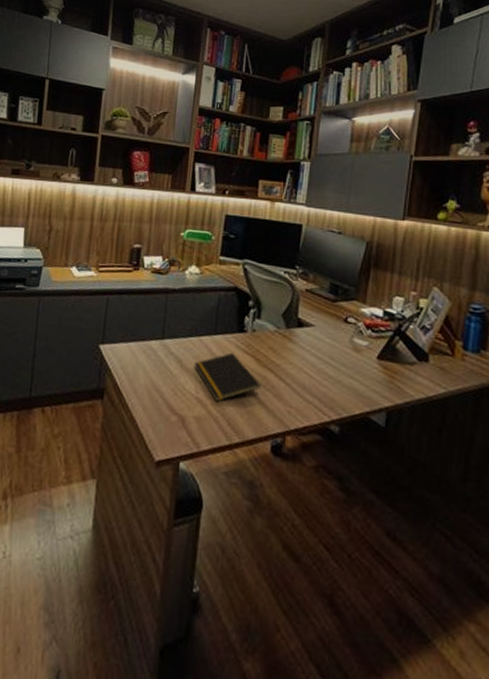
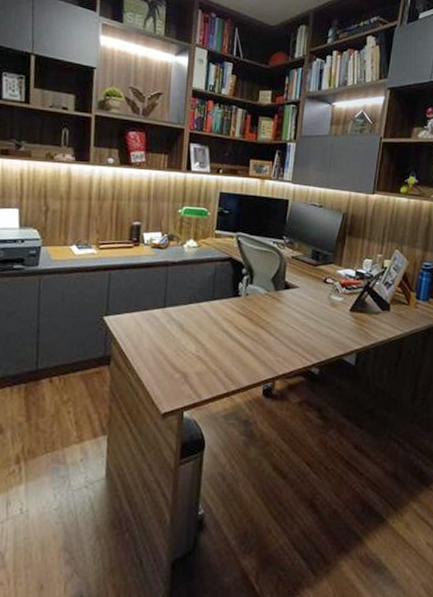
notepad: present [194,352,261,402] -> none [194,315,254,358]

